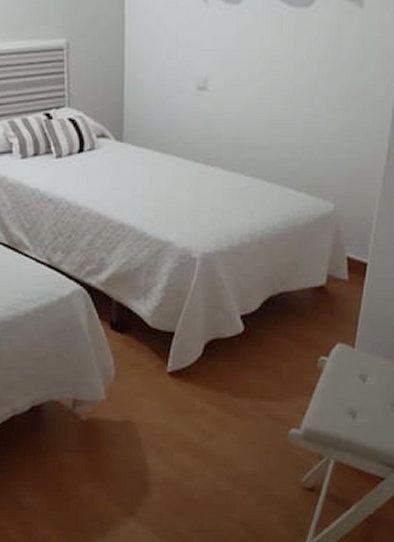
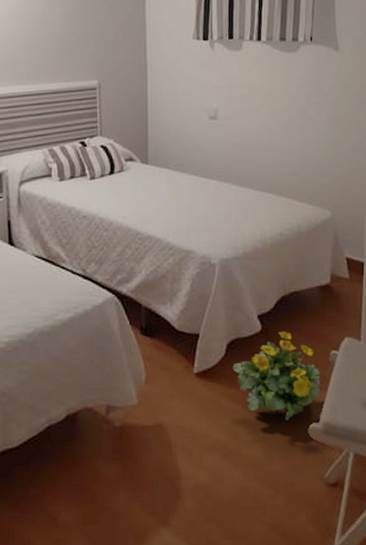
flowering plant: none [209,333,306,424] -> present [232,331,320,420]

